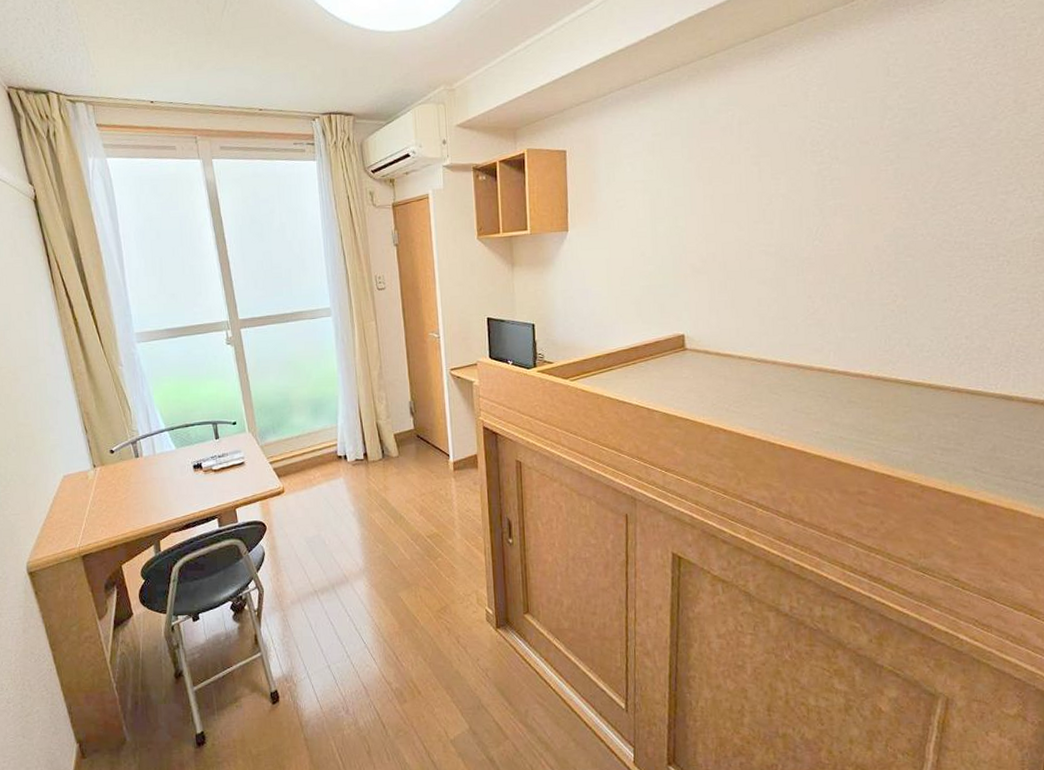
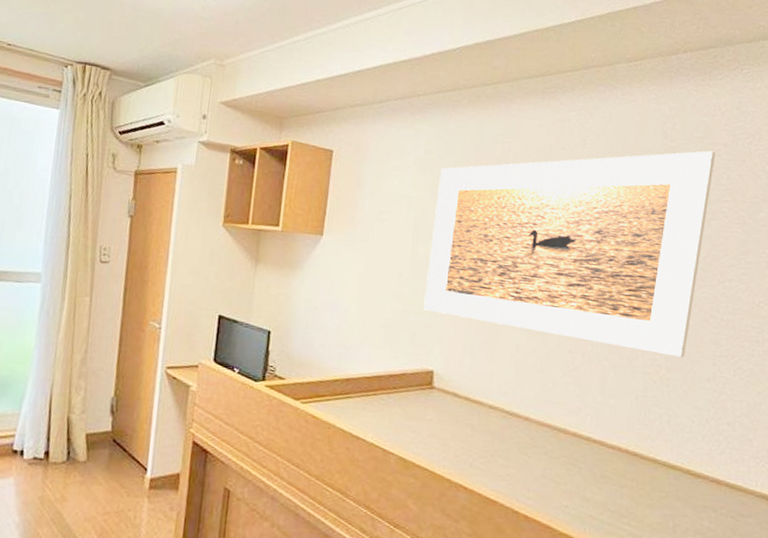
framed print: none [668,78,941,285] -> present [423,150,716,357]

